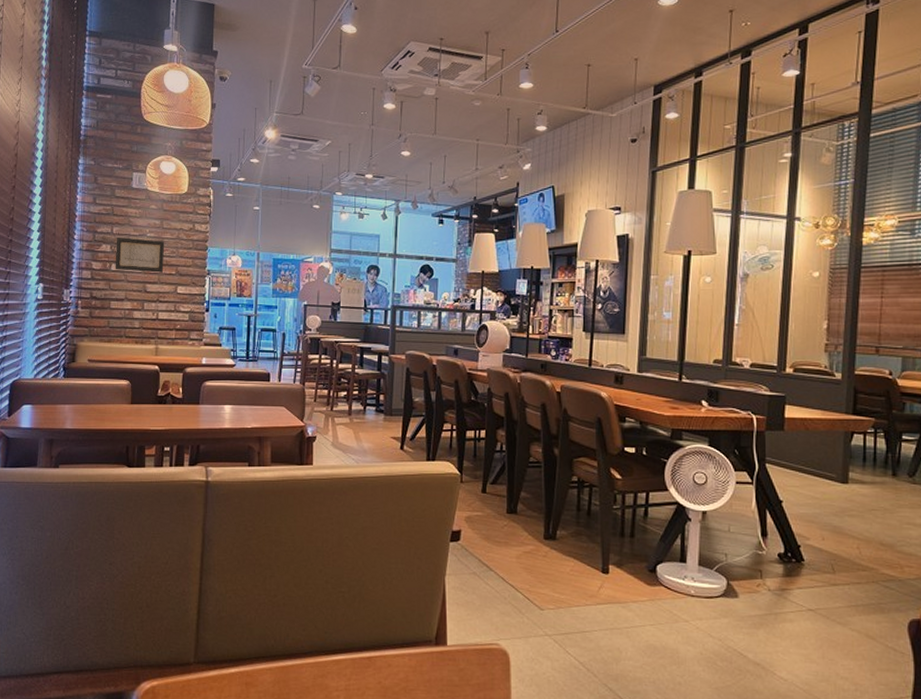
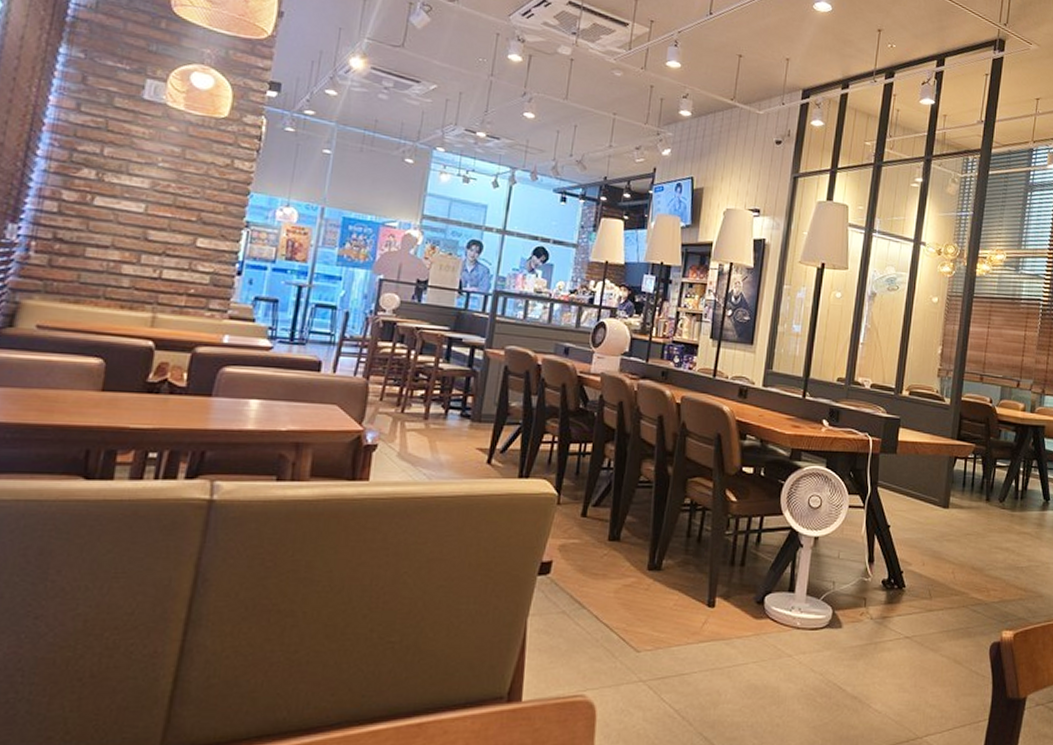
wall art: present [115,237,165,273] -> none [99,161,185,217]

